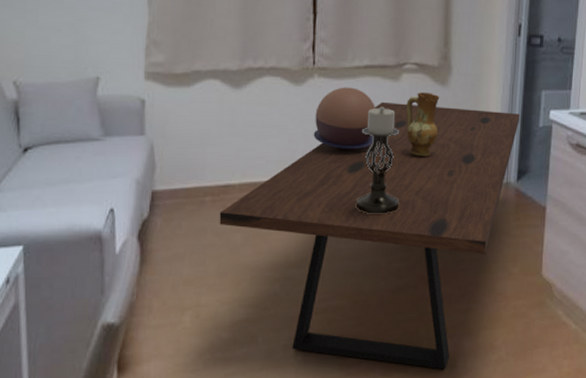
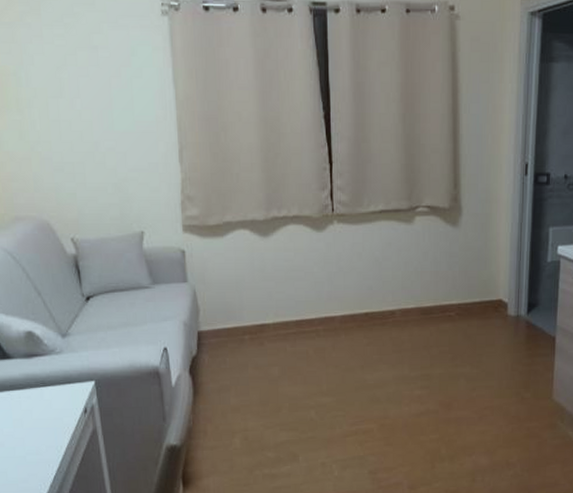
dining table: present [219,101,520,370] -> none [257,243,528,484]
decorative bowl: present [313,87,377,149] -> none [336,231,393,289]
candle holder: present [355,106,400,215] -> none [378,248,418,348]
ceramic jug: present [406,92,440,156] -> none [420,234,452,293]

